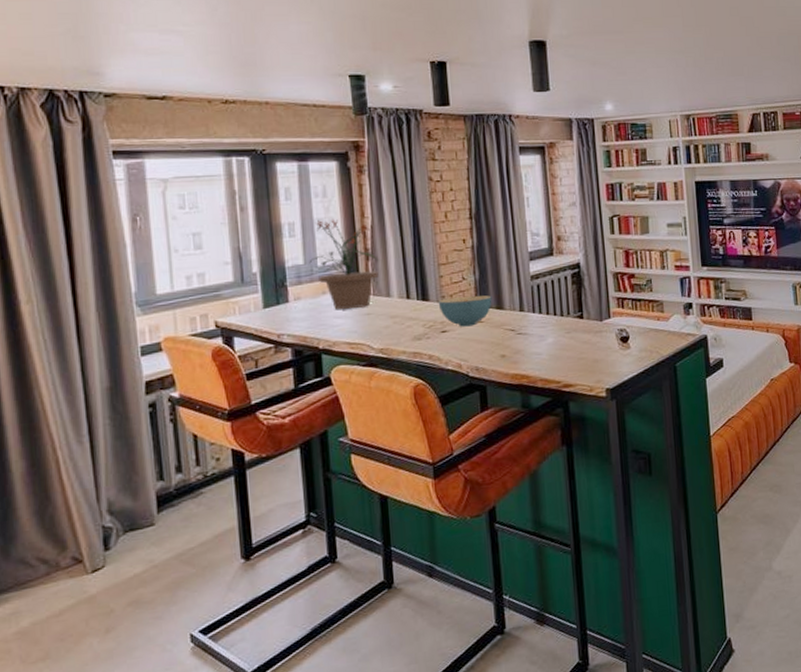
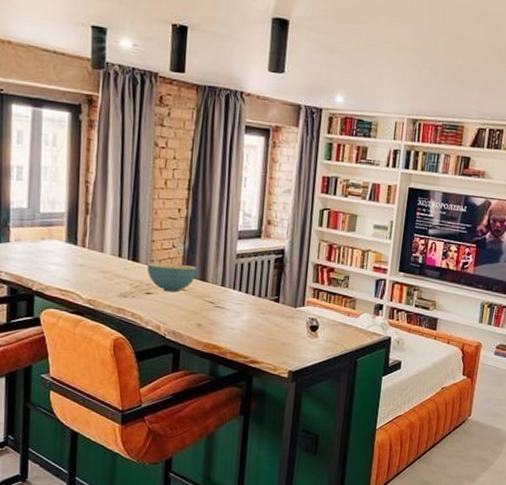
potted plant: present [309,218,379,310] -> none [32,167,96,259]

